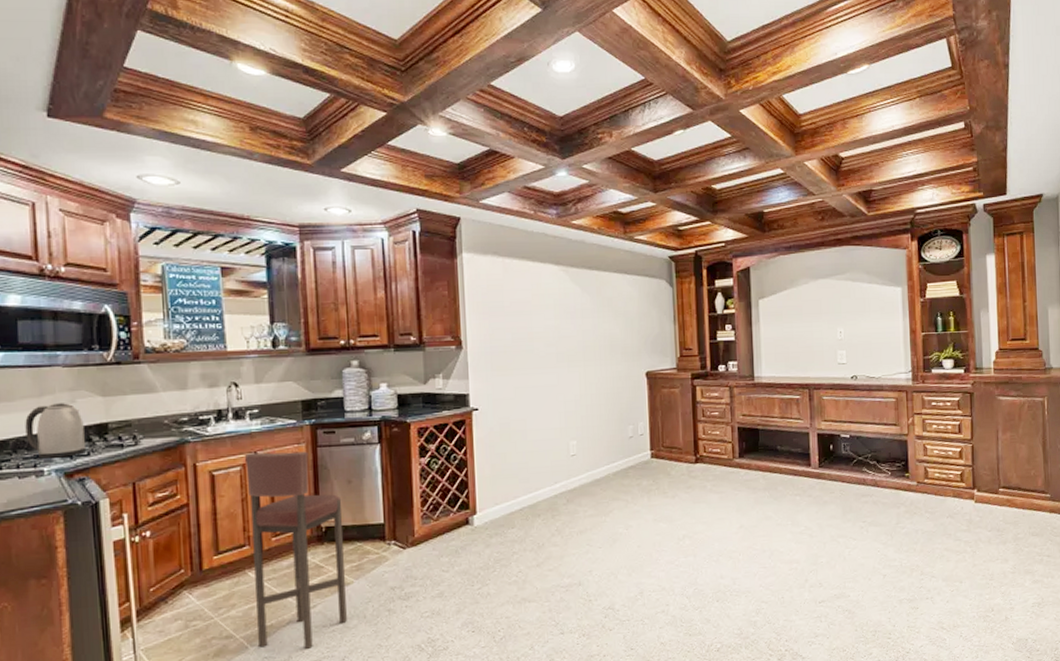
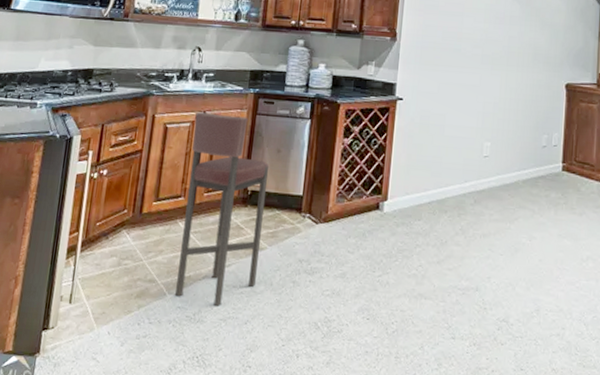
kettle: present [25,403,87,459] -> none [30,47,76,95]

